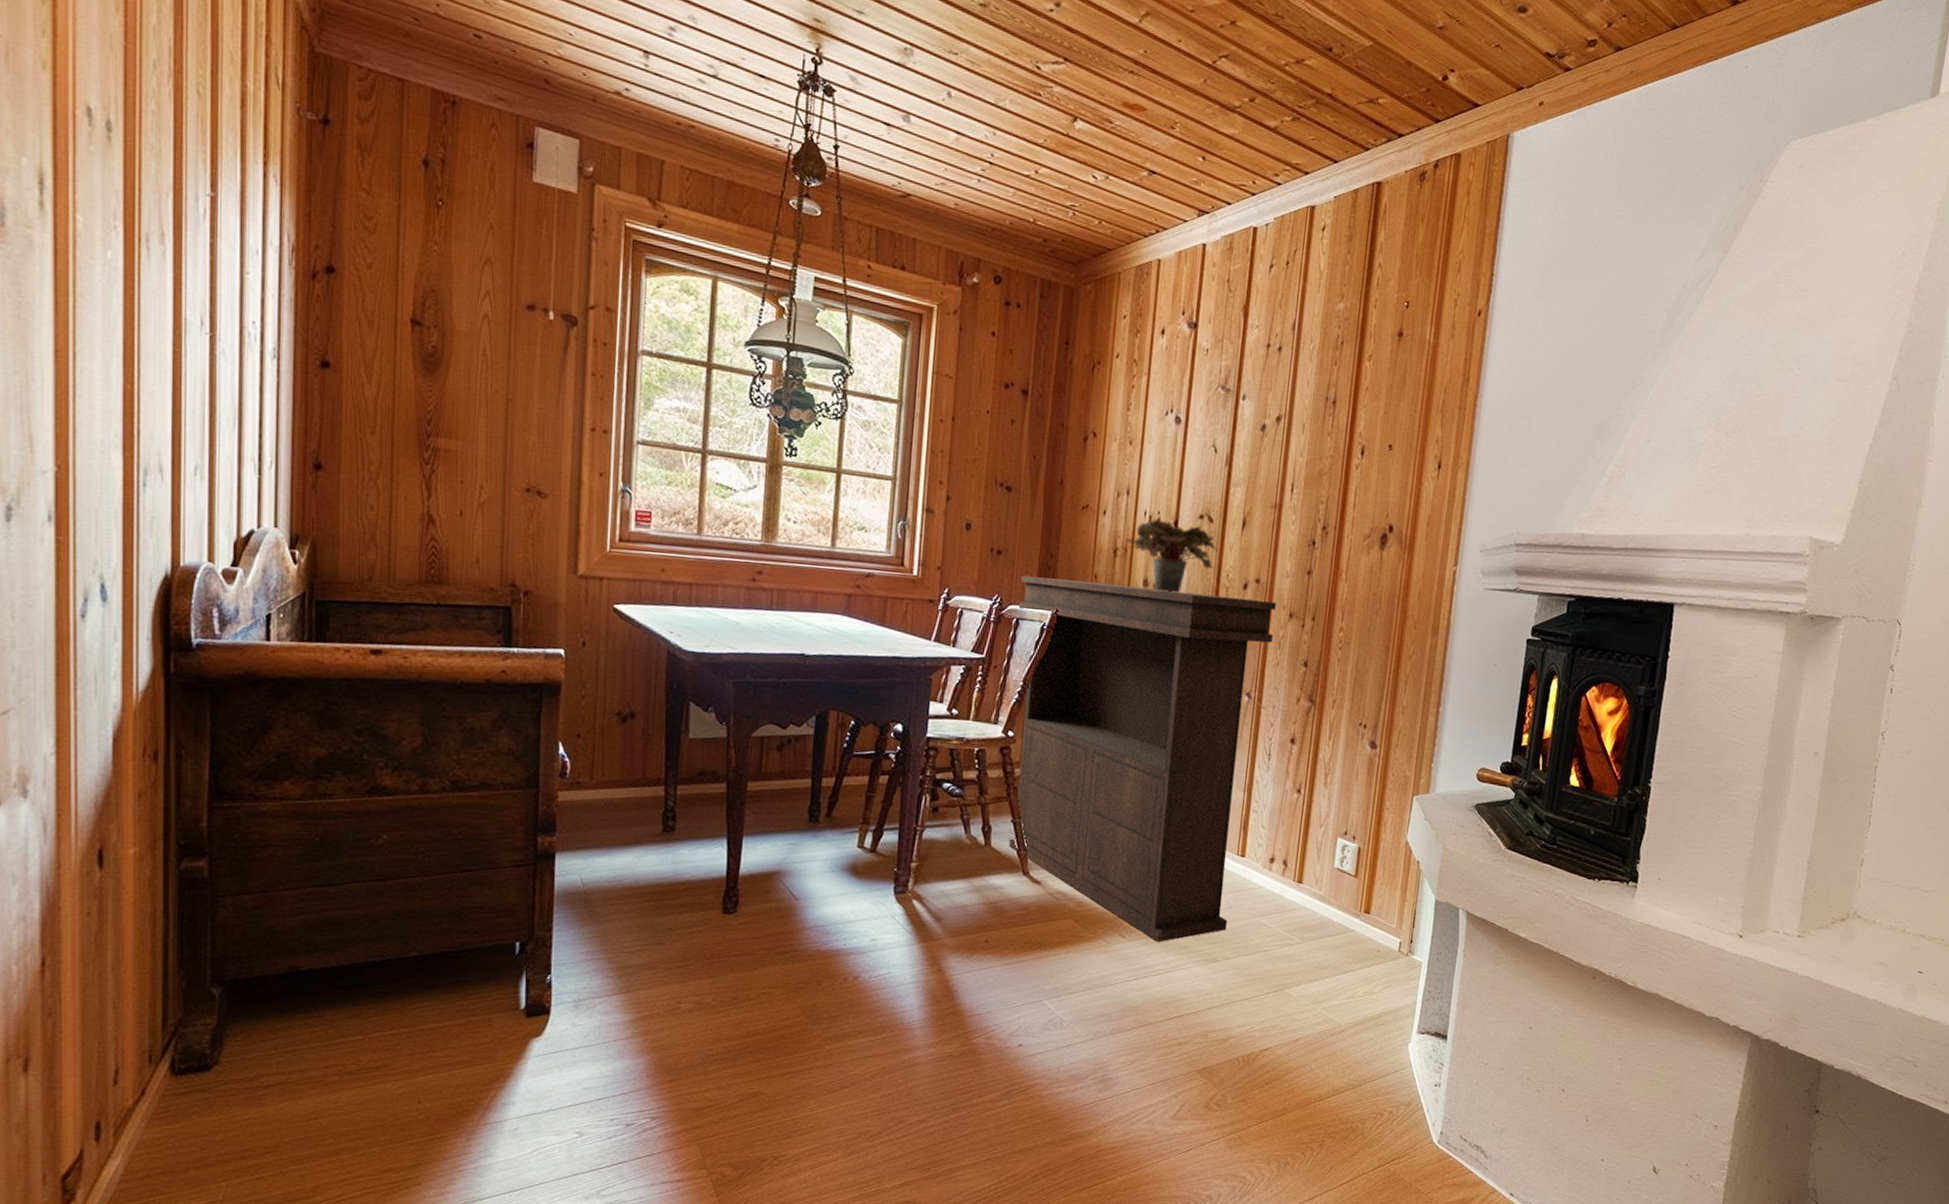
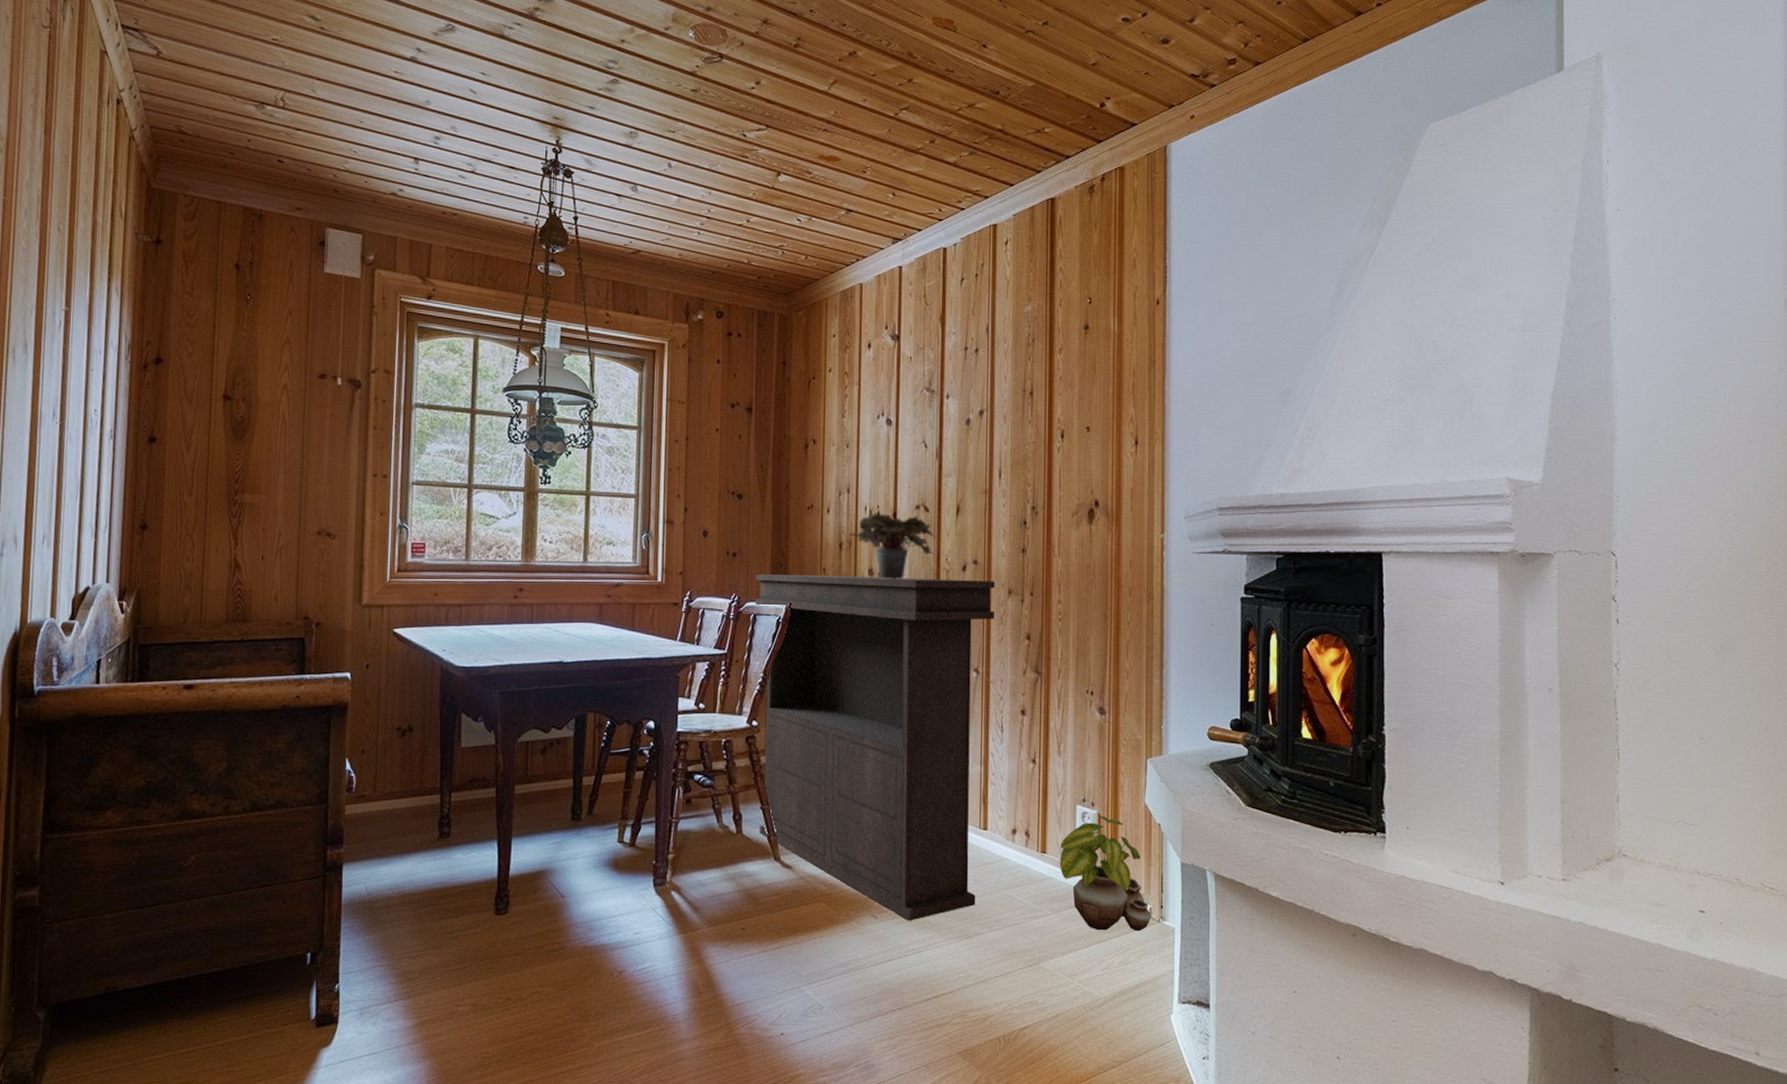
potted plant: none [1315,850,1401,964] -> present [1060,816,1152,932]

